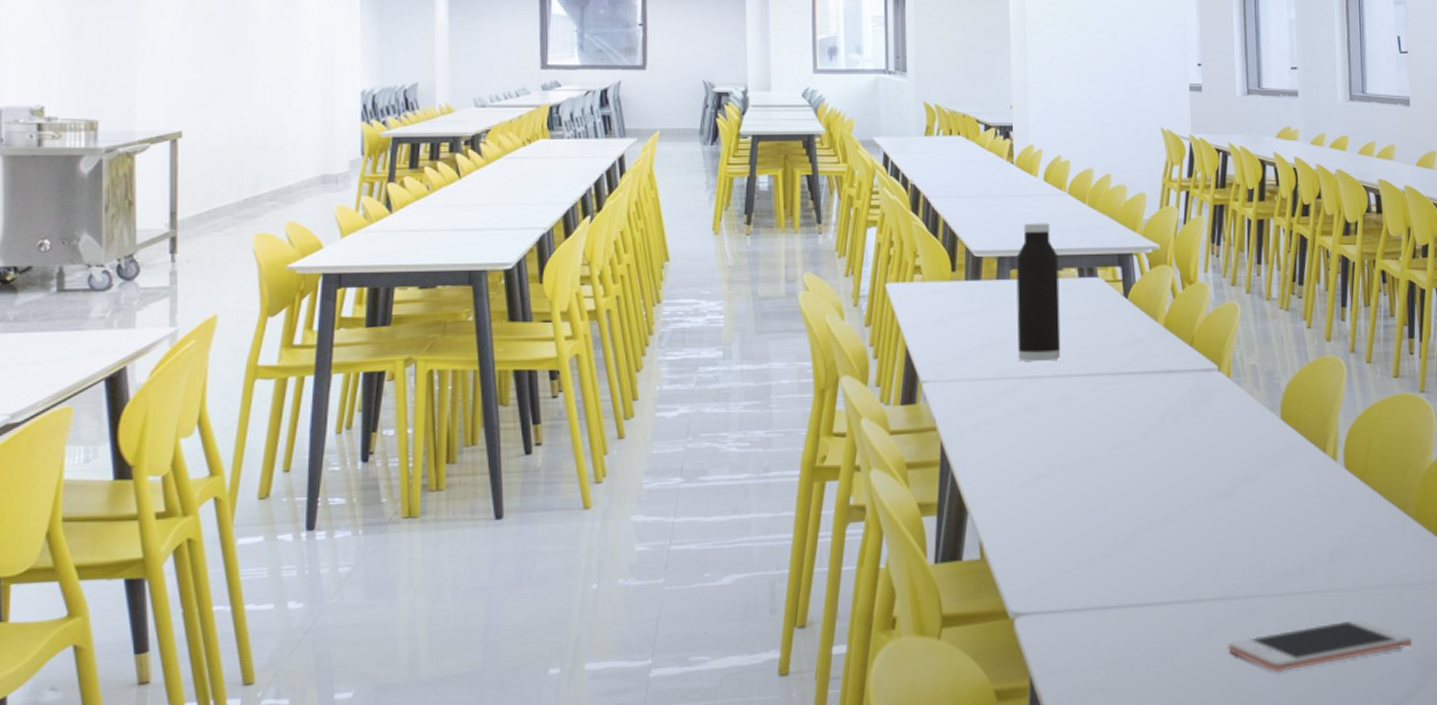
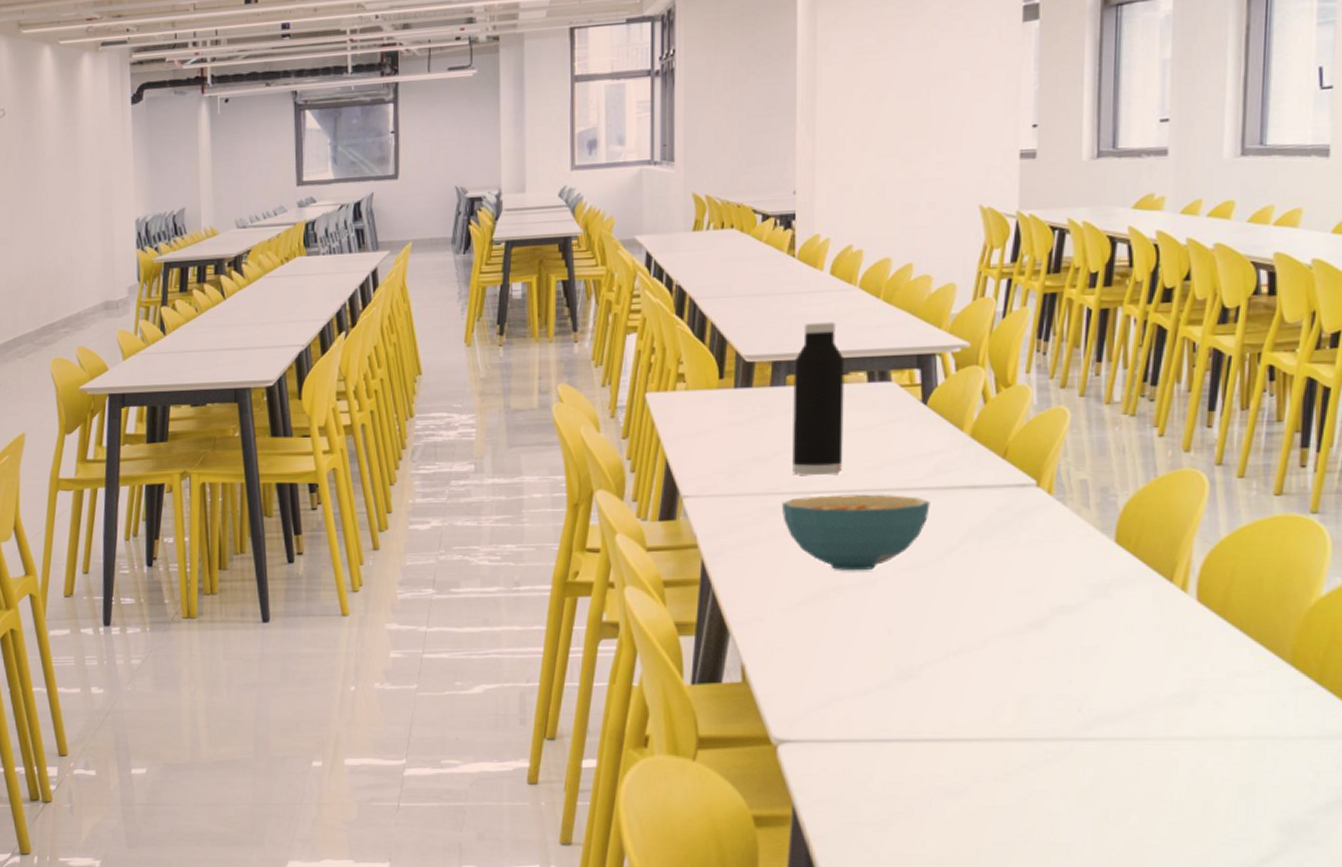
cereal bowl: none [1010,378,1135,450] -> present [781,494,930,571]
cell phone: present [1228,618,1412,673] -> none [1029,771,1272,824]

